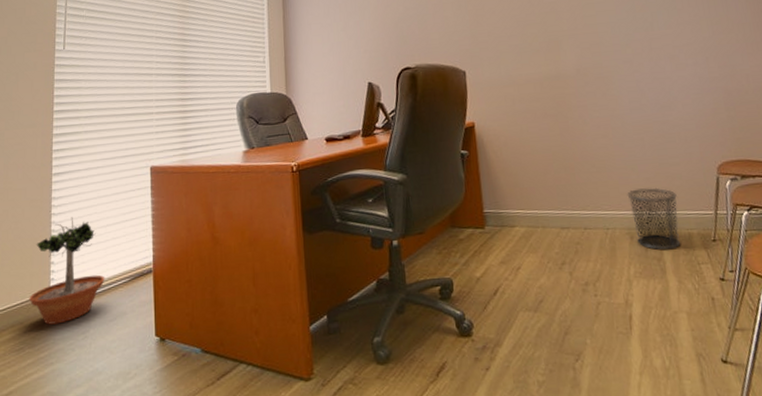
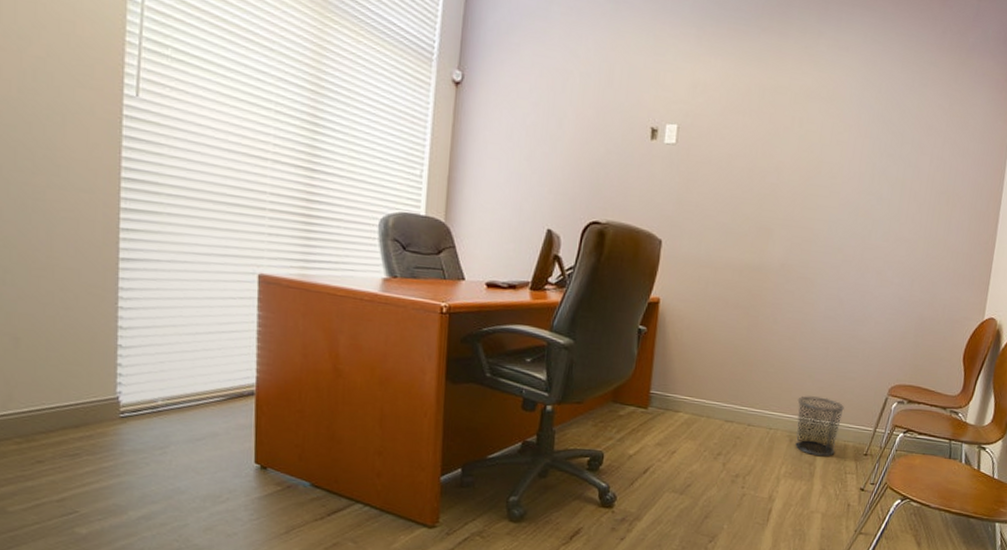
potted tree: present [29,217,105,325] -> none [86,315,192,434]

